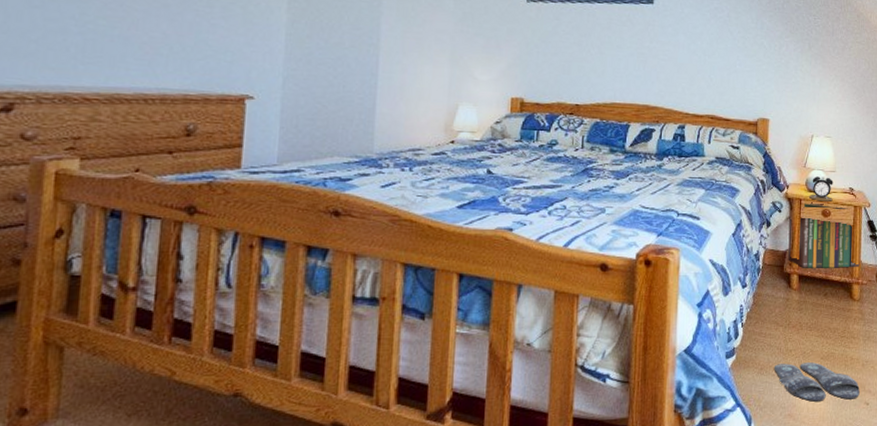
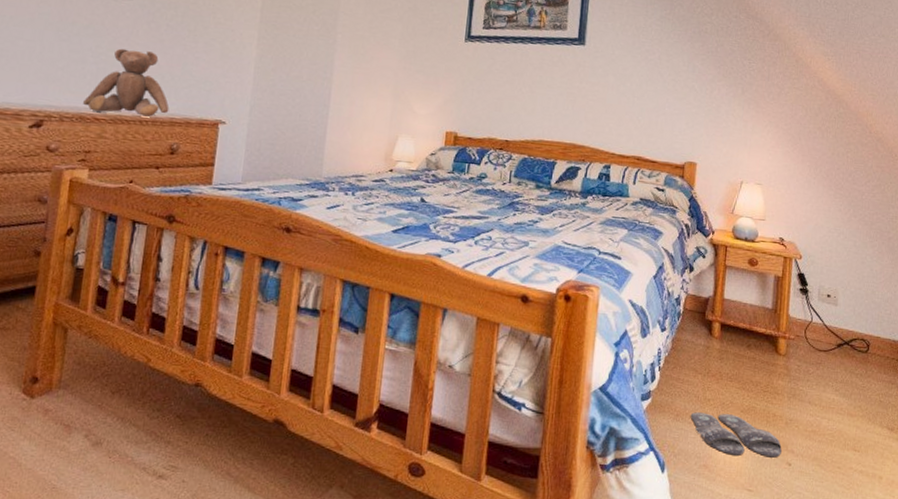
teddy bear: none [67,15,182,95] -> present [83,48,170,118]
books: present [788,203,860,268] -> none [710,251,788,322]
alarm clock: present [809,174,833,202] -> none [736,222,762,251]

